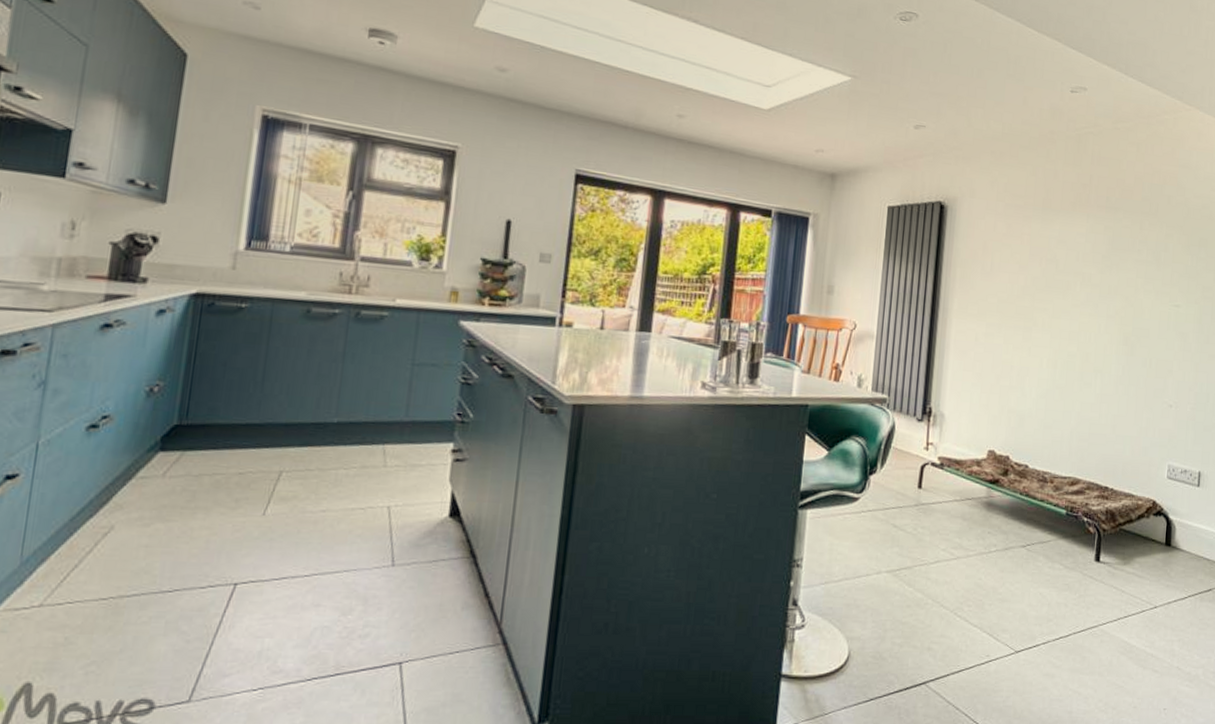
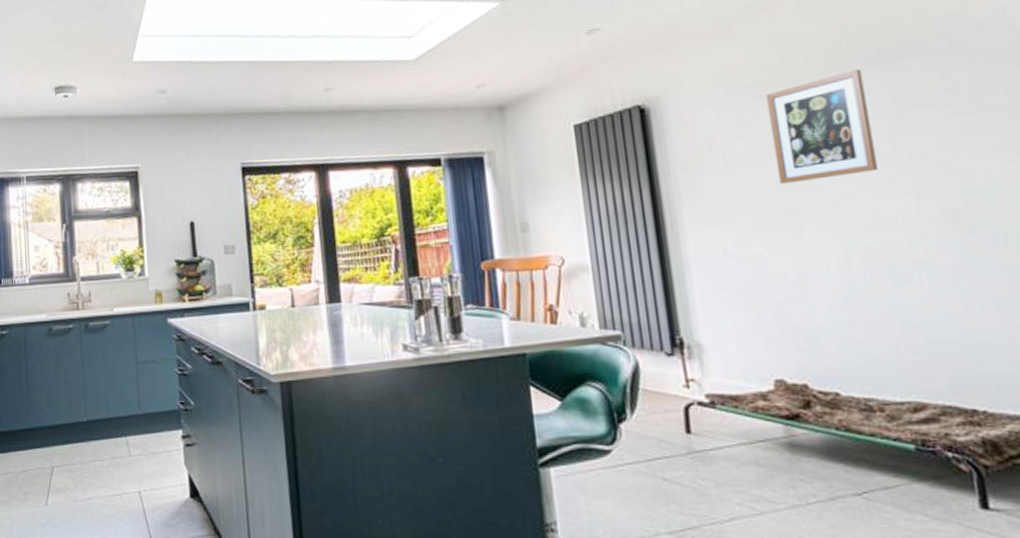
wall art: none [1024,211,1094,295] -> present [765,69,878,184]

